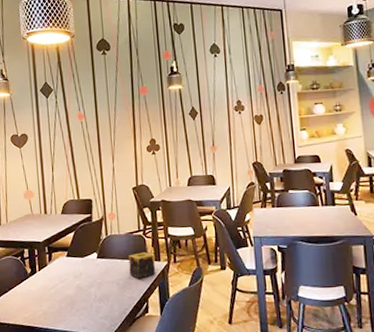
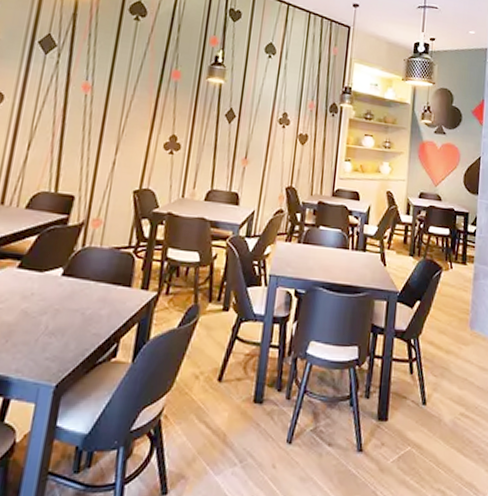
candle: present [128,252,156,278] -> none [103,275,142,310]

